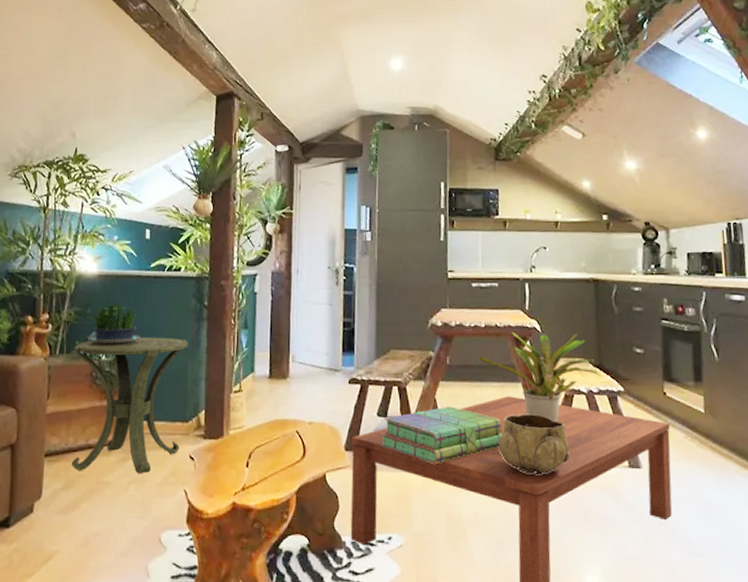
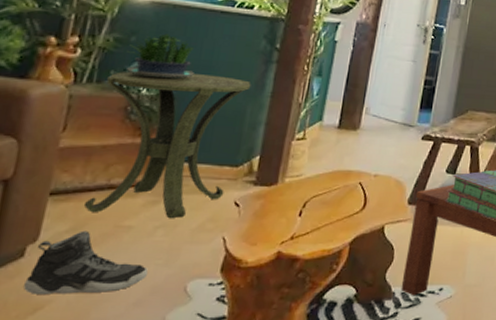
sneaker: none [37,487,128,547] -> present [24,230,148,296]

